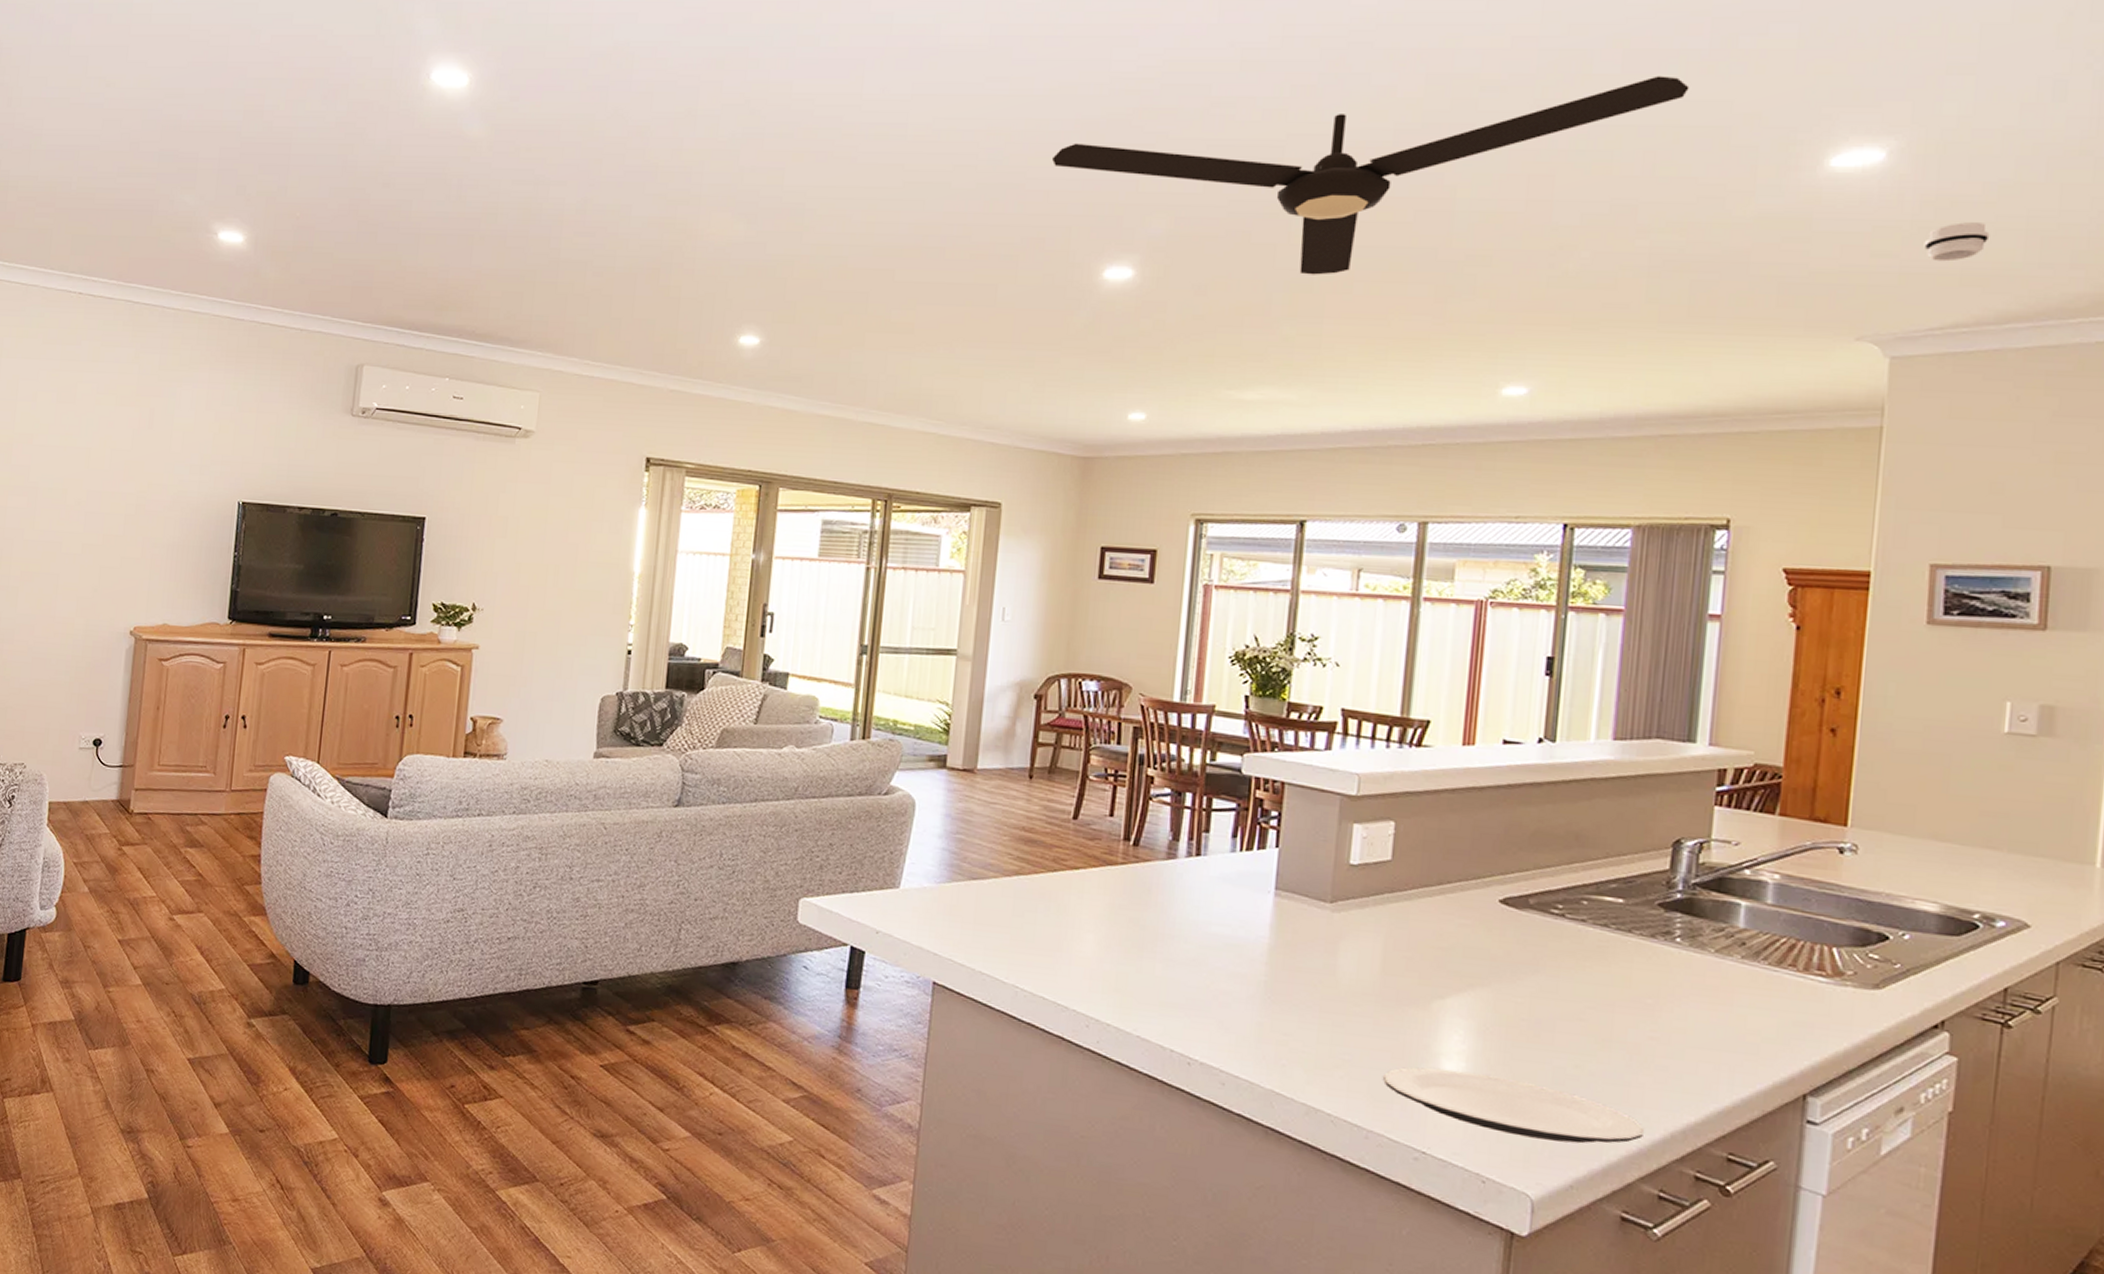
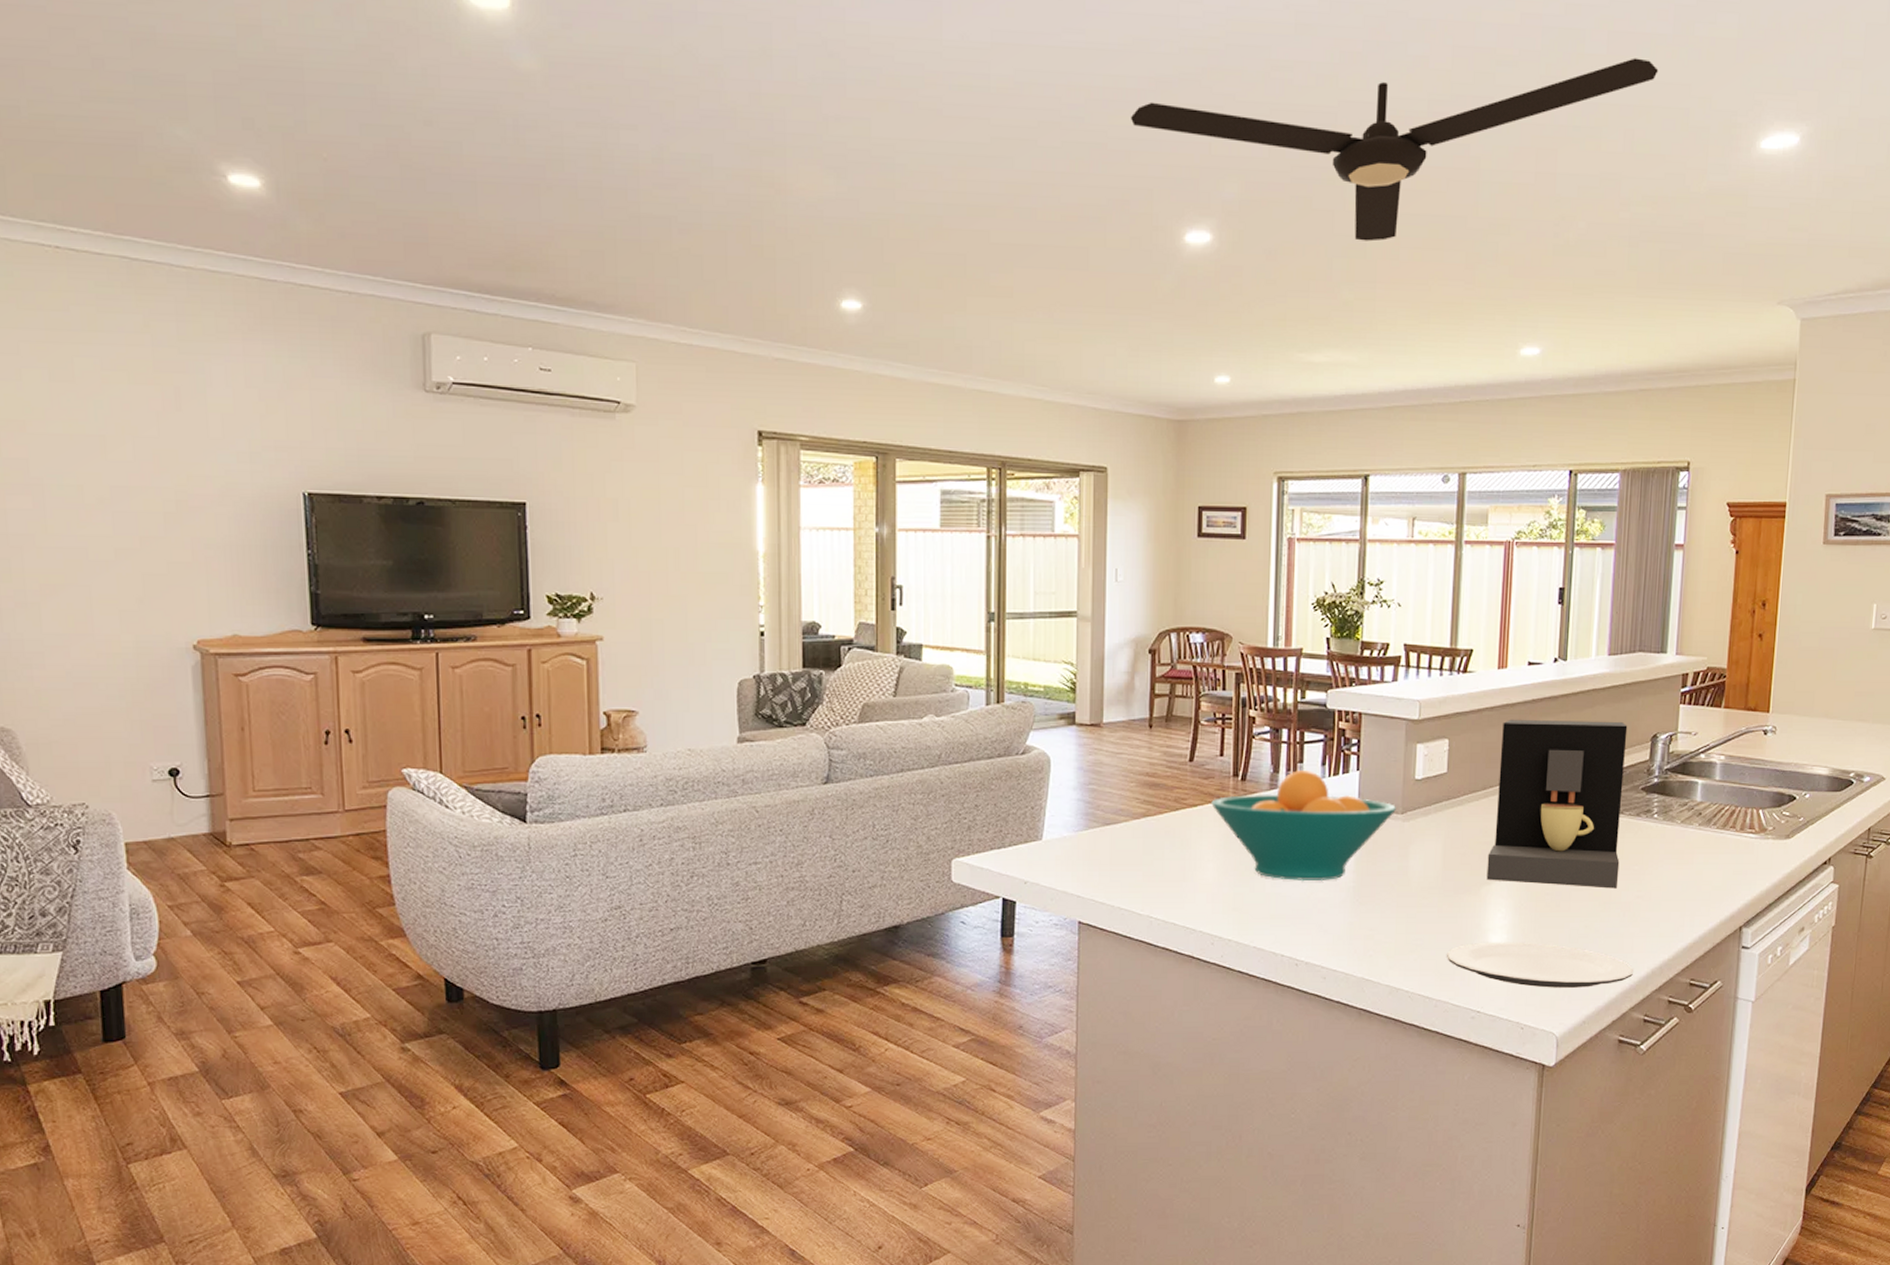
fruit bowl: none [1096,839,1324,970] -> present [1211,769,1396,882]
coffee maker: none [1440,804,1639,1024] -> present [1486,719,1628,889]
smoke detector: present [1924,222,1990,262] -> none [1825,201,1870,236]

